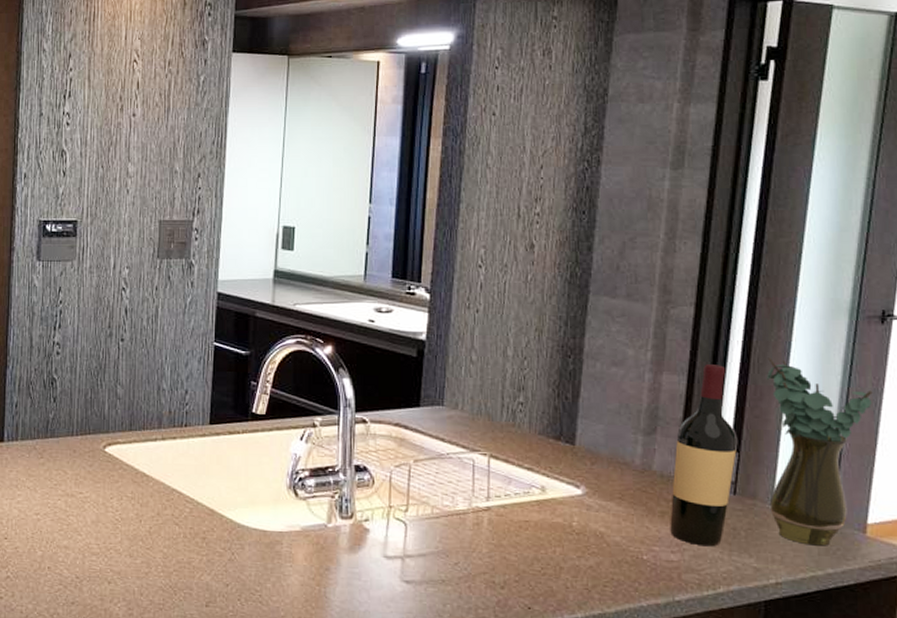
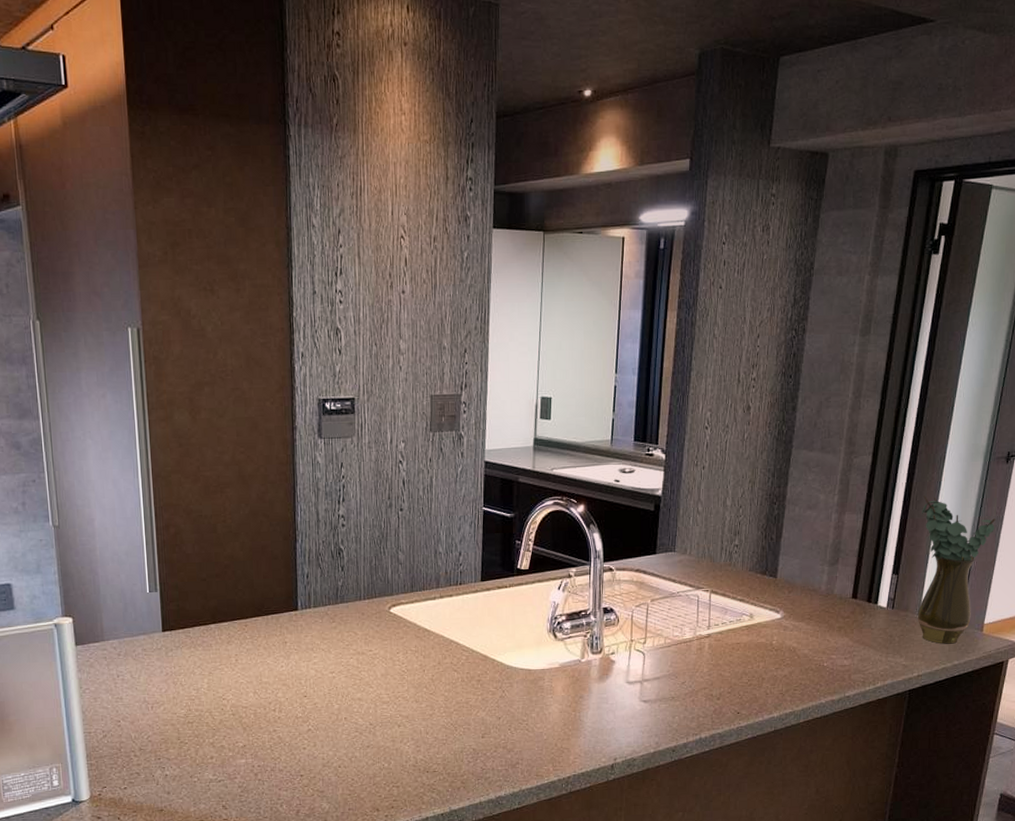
wine bottle: present [670,364,738,547] -> none [845,504,898,652]

